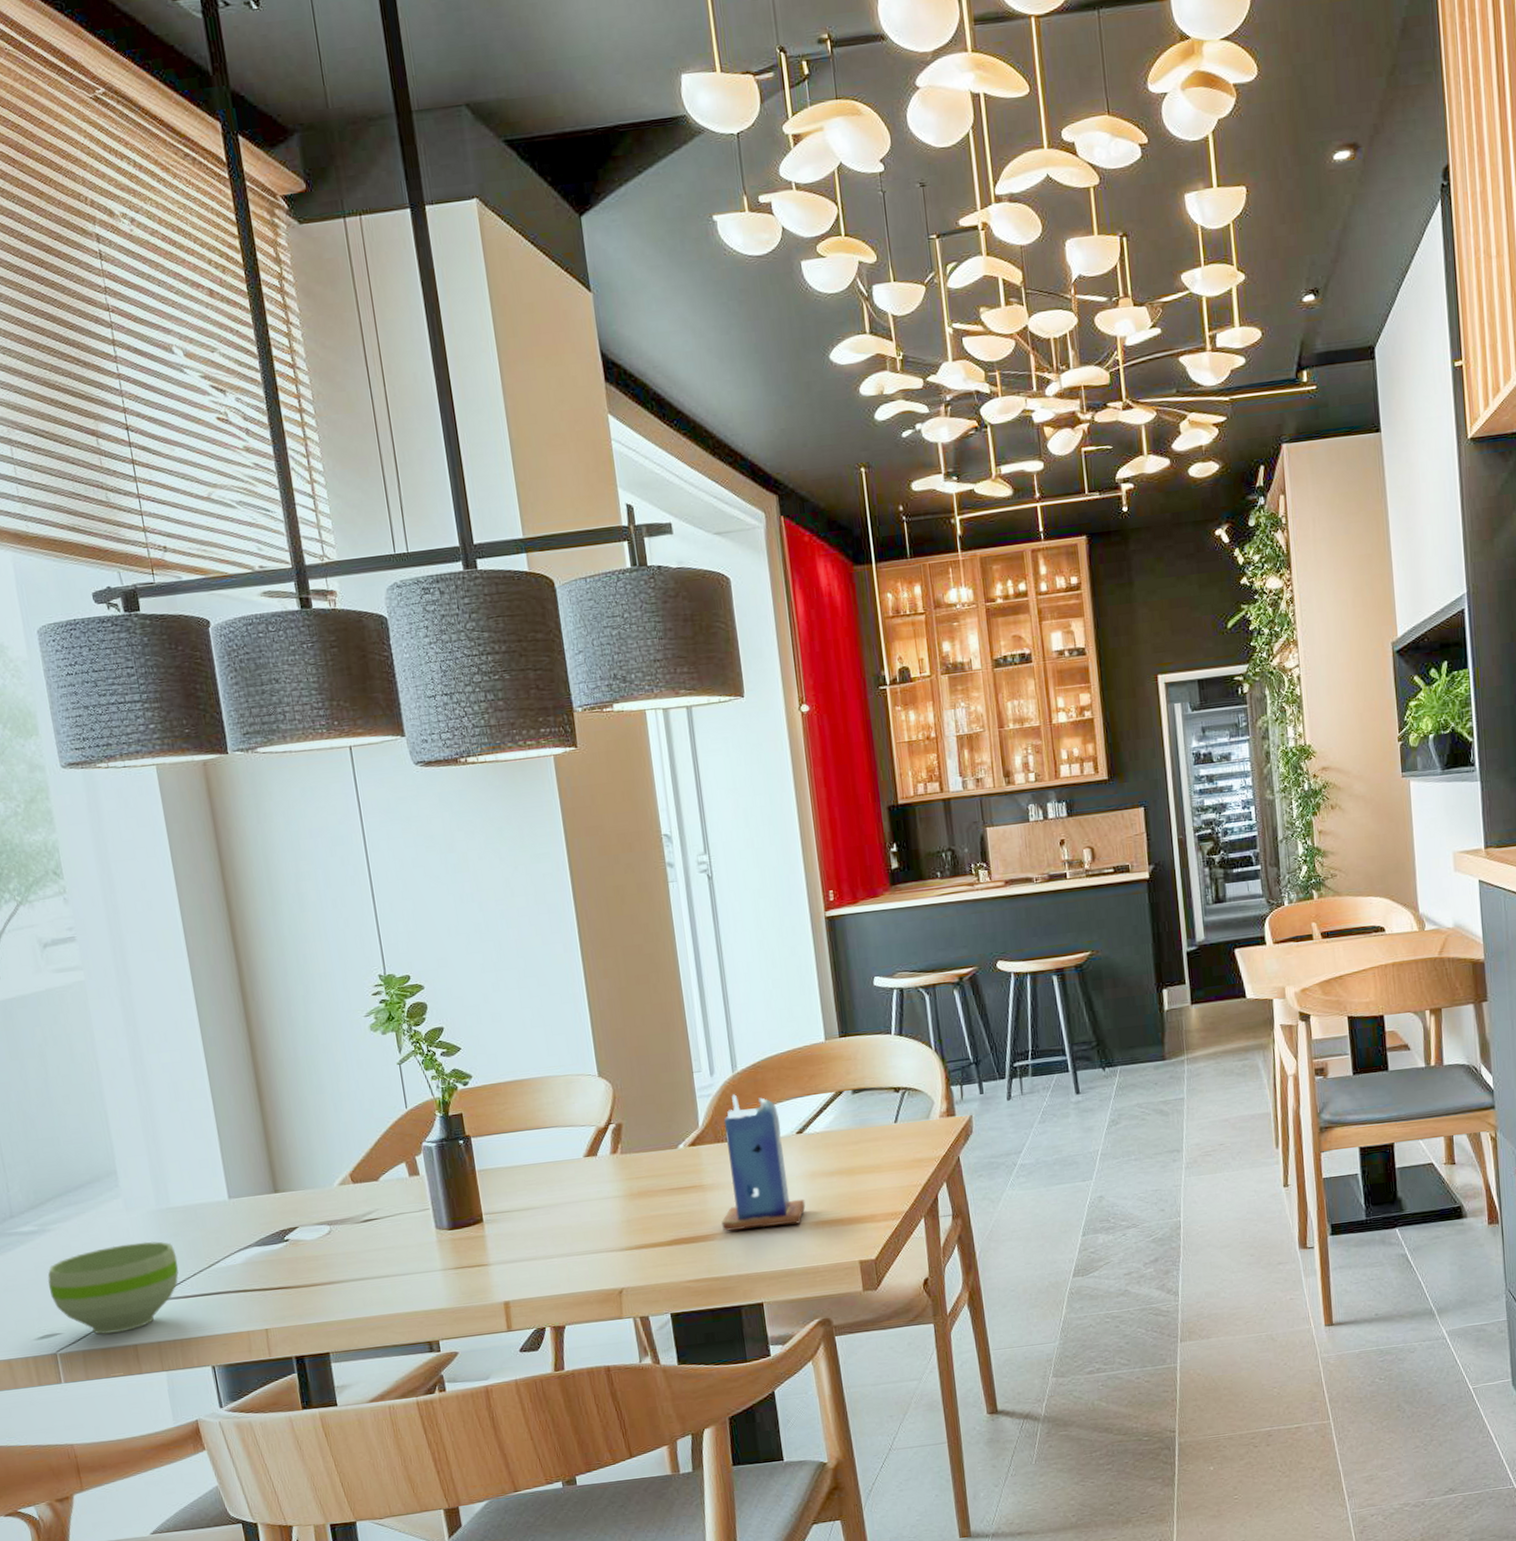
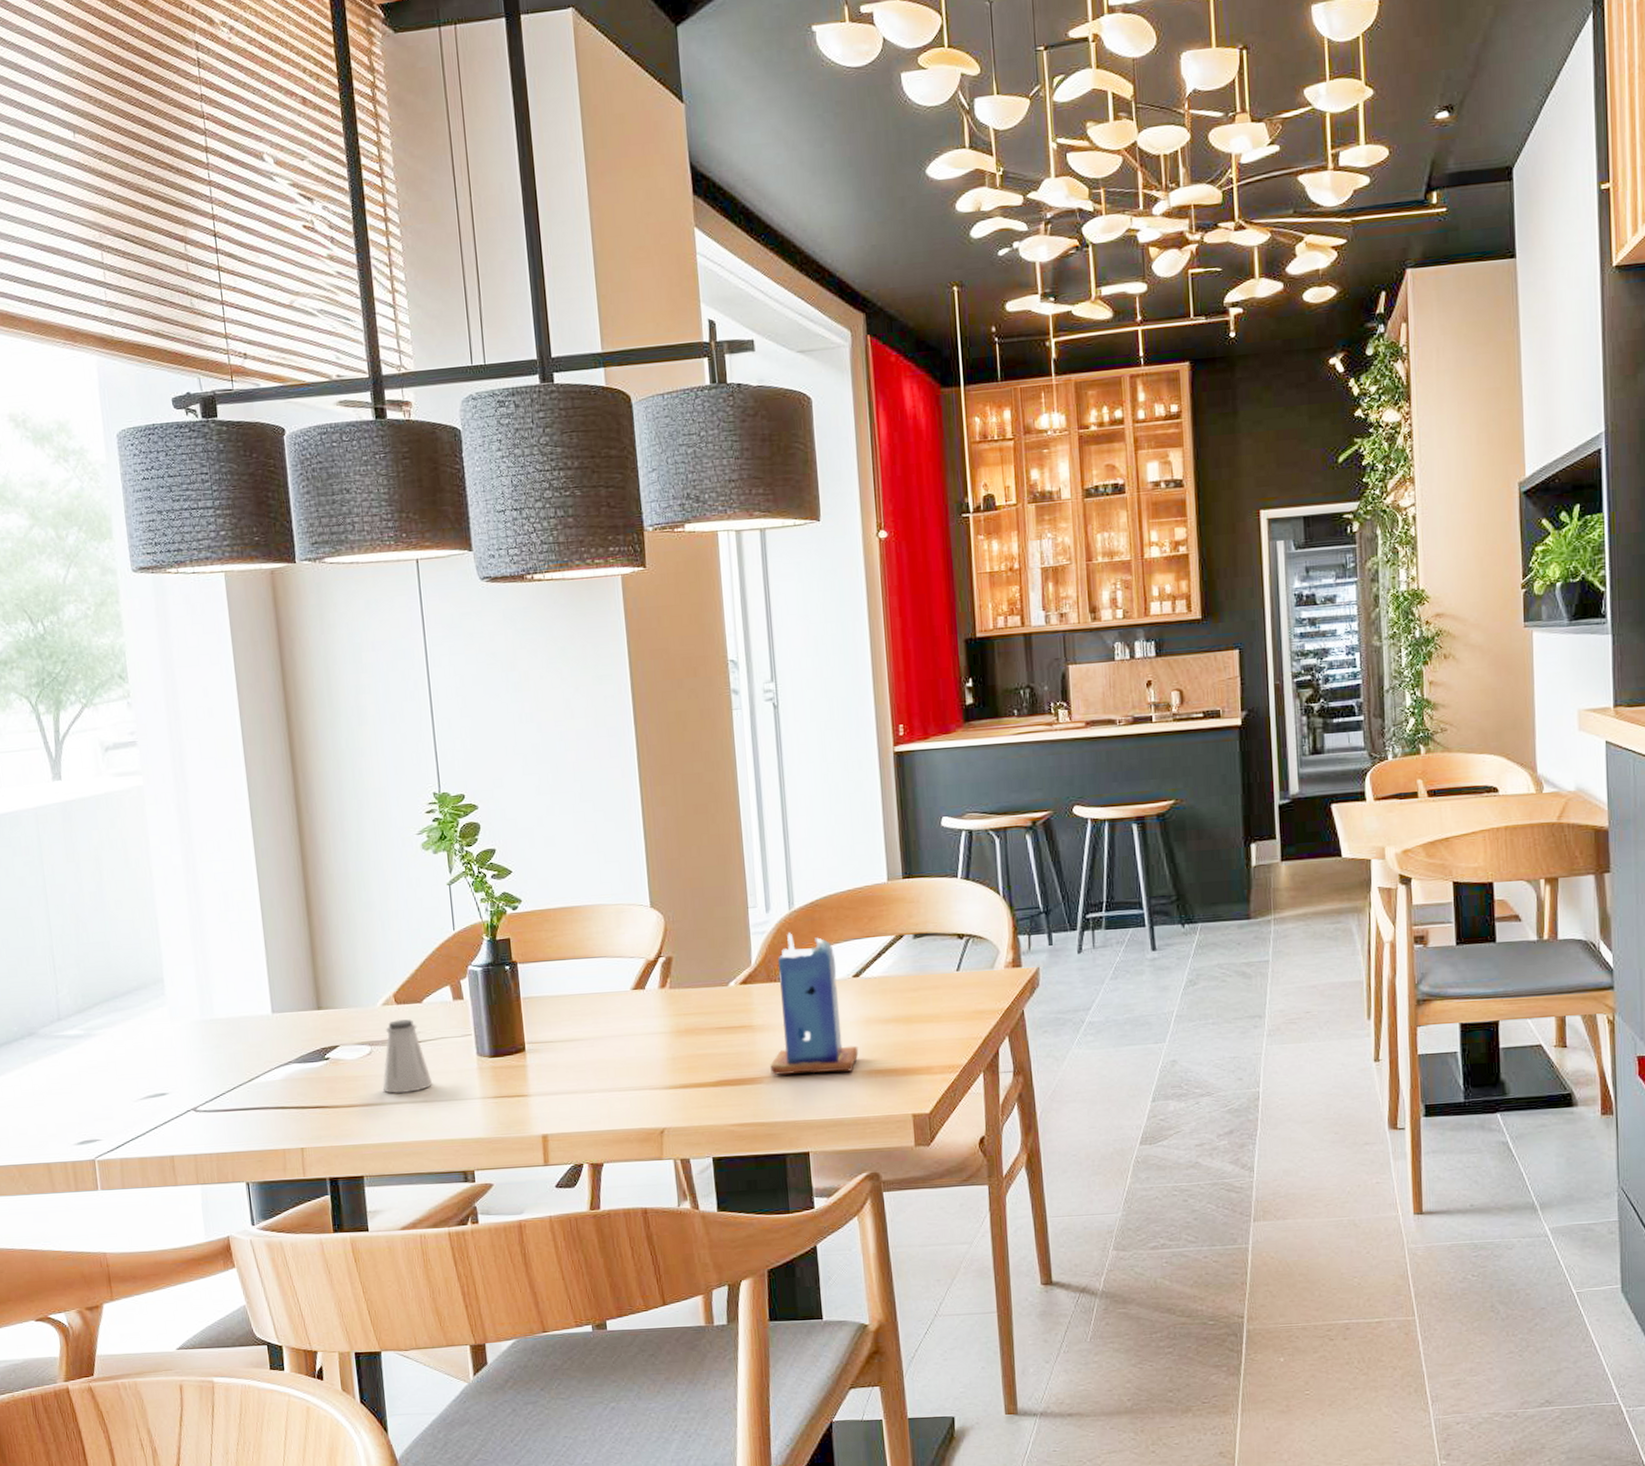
bowl: present [47,1241,179,1334] -> none [90,1052,219,1143]
saltshaker: none [343,1197,394,1271] -> present [382,1019,433,1093]

